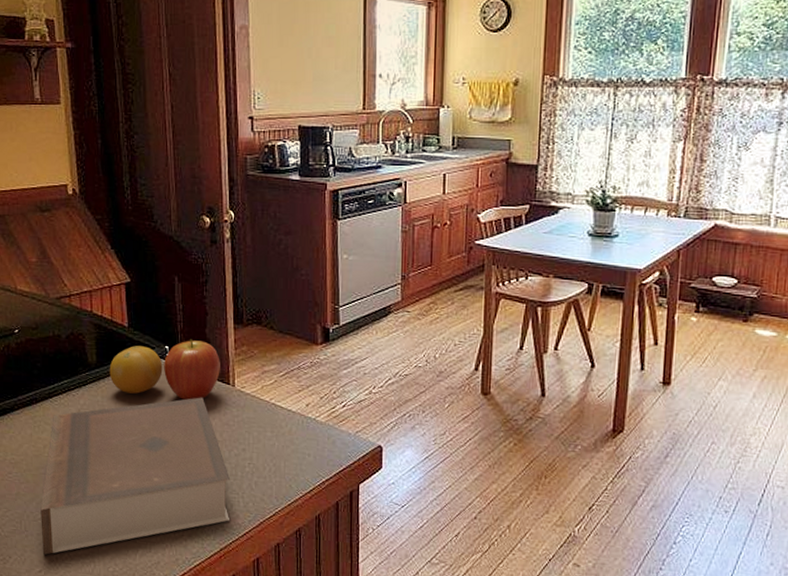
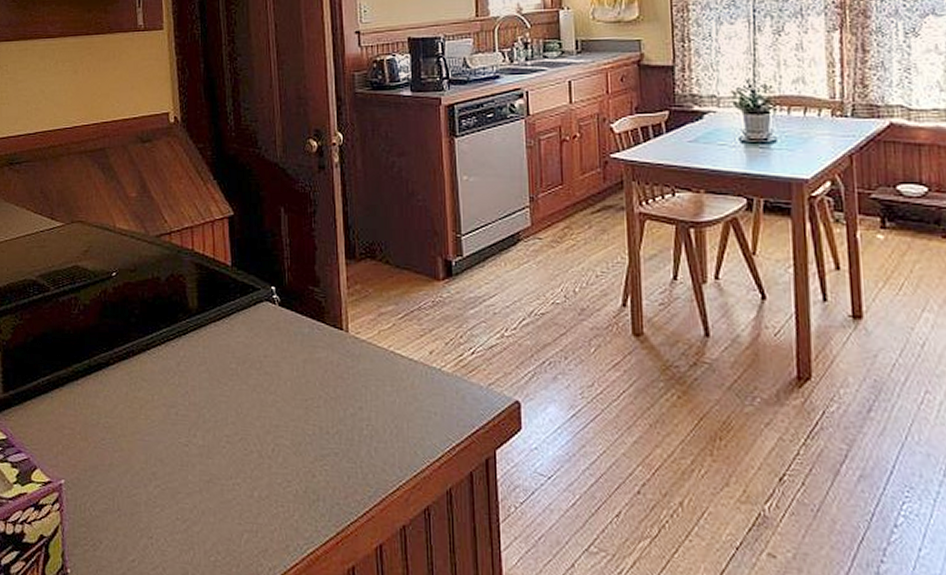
book: present [40,397,231,556] -> none [135,345,348,541]
fruit: present [109,346,163,394] -> none [211,287,269,343]
fruit: present [164,339,220,400] -> none [270,277,332,349]

